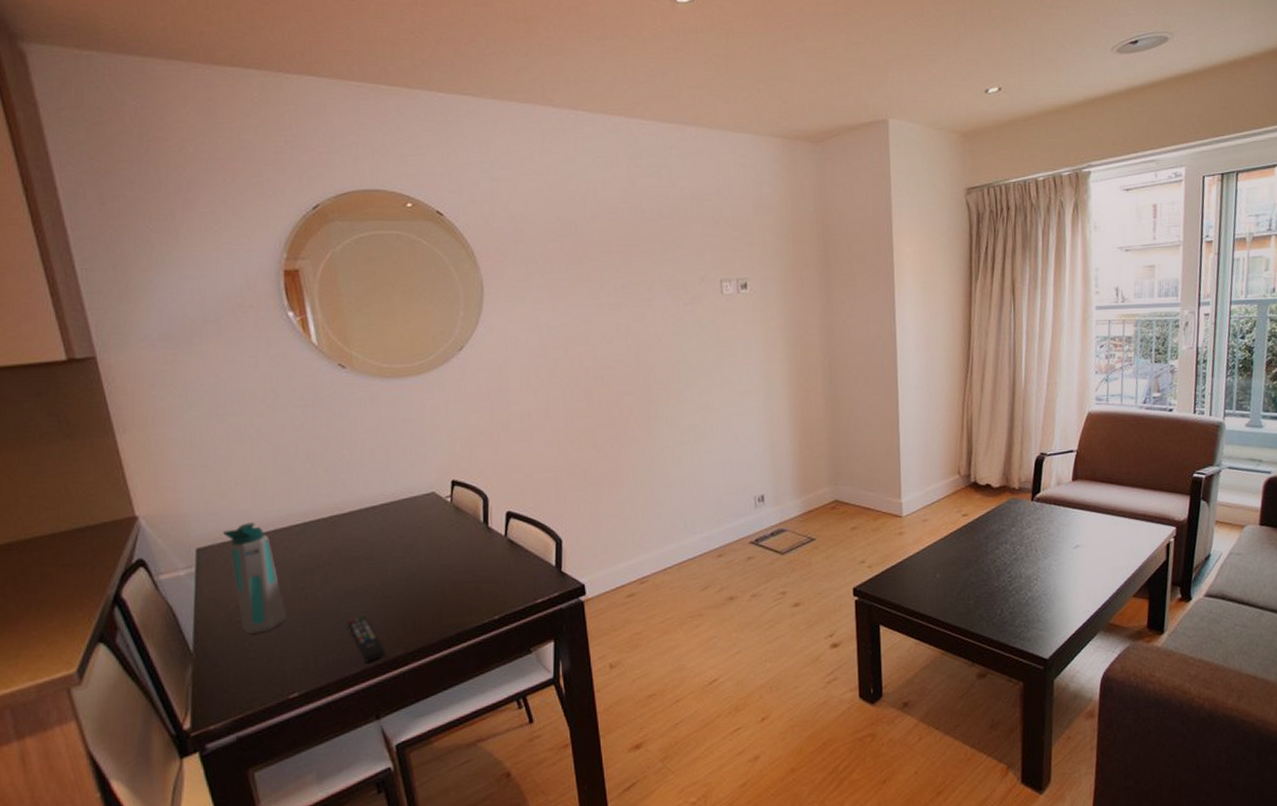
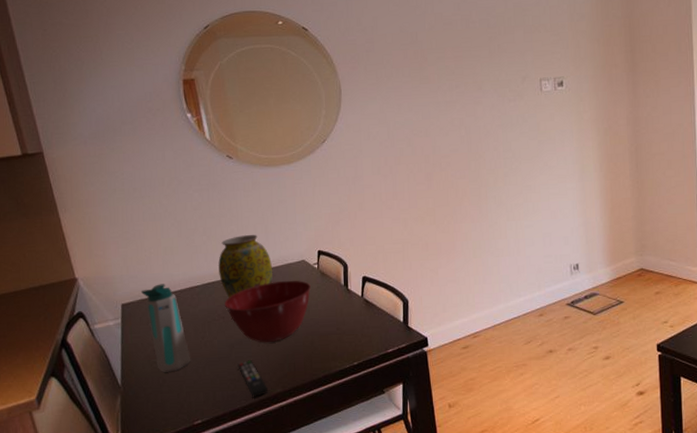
vase: none [325,461,394,539] -> present [218,235,273,298]
mixing bowl: none [332,516,442,595] -> present [225,280,311,343]

